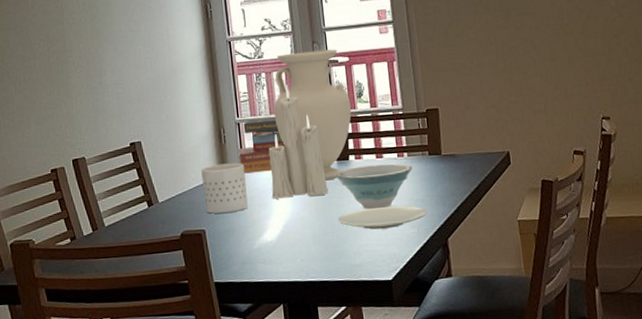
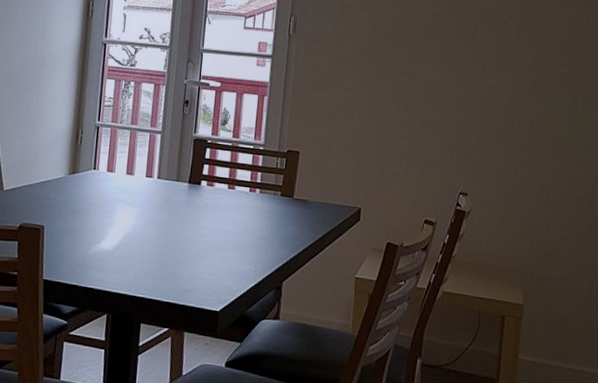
mug: present [201,162,248,214] -> none [49,163,96,214]
books: present [237,116,288,173] -> none [90,125,141,180]
candle: present [268,85,329,199] -> none [116,98,176,215]
vase: present [274,49,352,181] -> none [135,67,214,202]
bowl: present [335,163,412,209] -> none [184,193,262,239]
plate: present [337,205,427,230] -> none [177,236,268,261]

